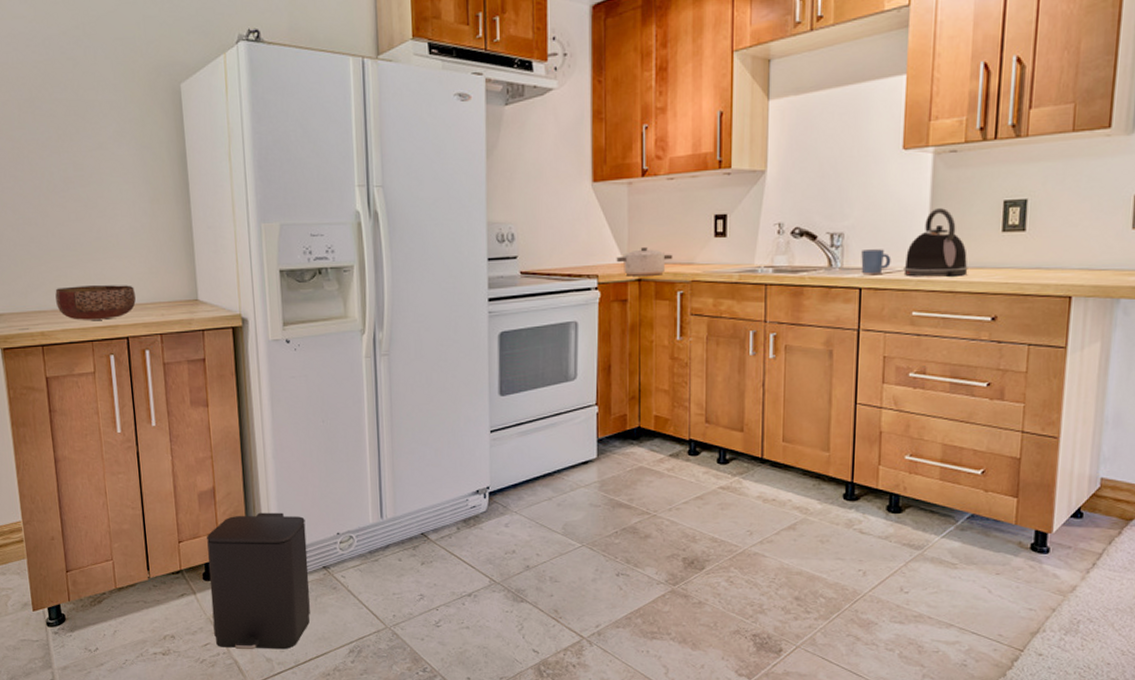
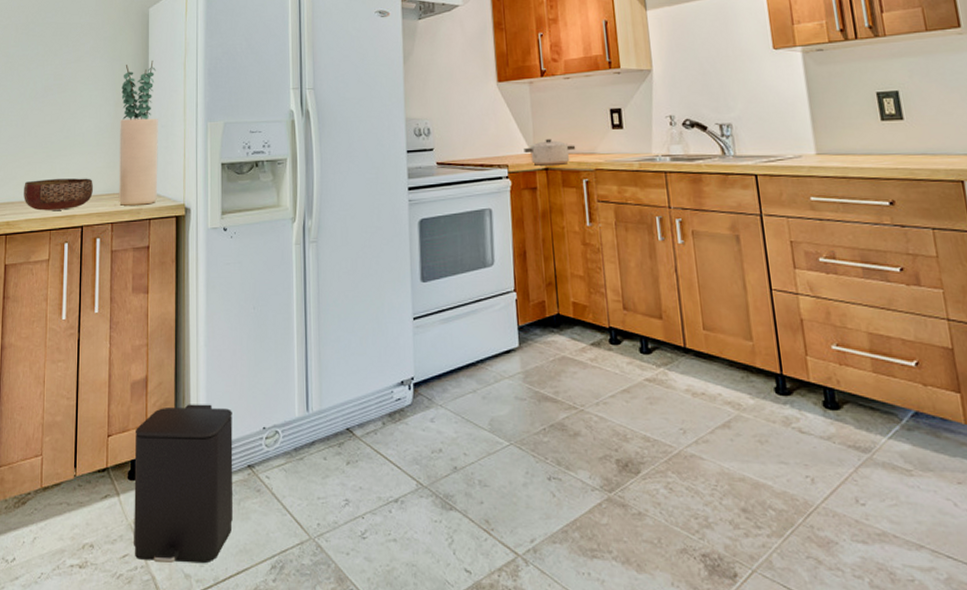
vase: none [156,149,209,315] -> present [118,61,158,206]
mug: present [861,249,891,276] -> none [751,138,781,163]
kettle: present [903,208,968,277] -> none [793,100,857,164]

